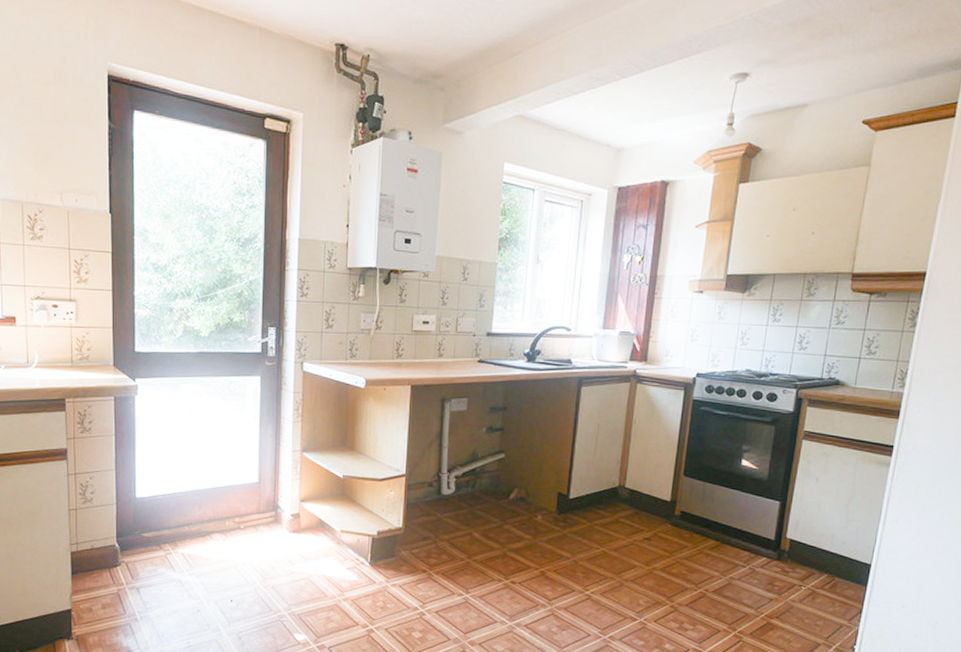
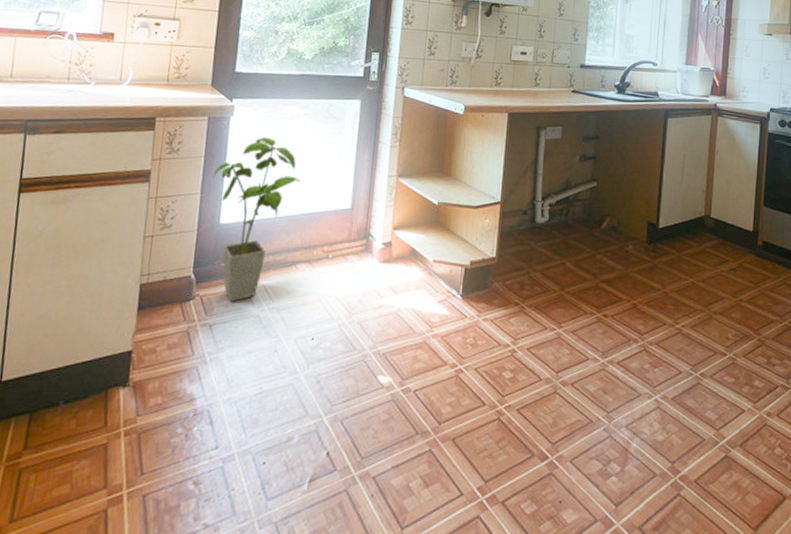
house plant: none [124,415,207,568] -> present [212,137,300,302]

